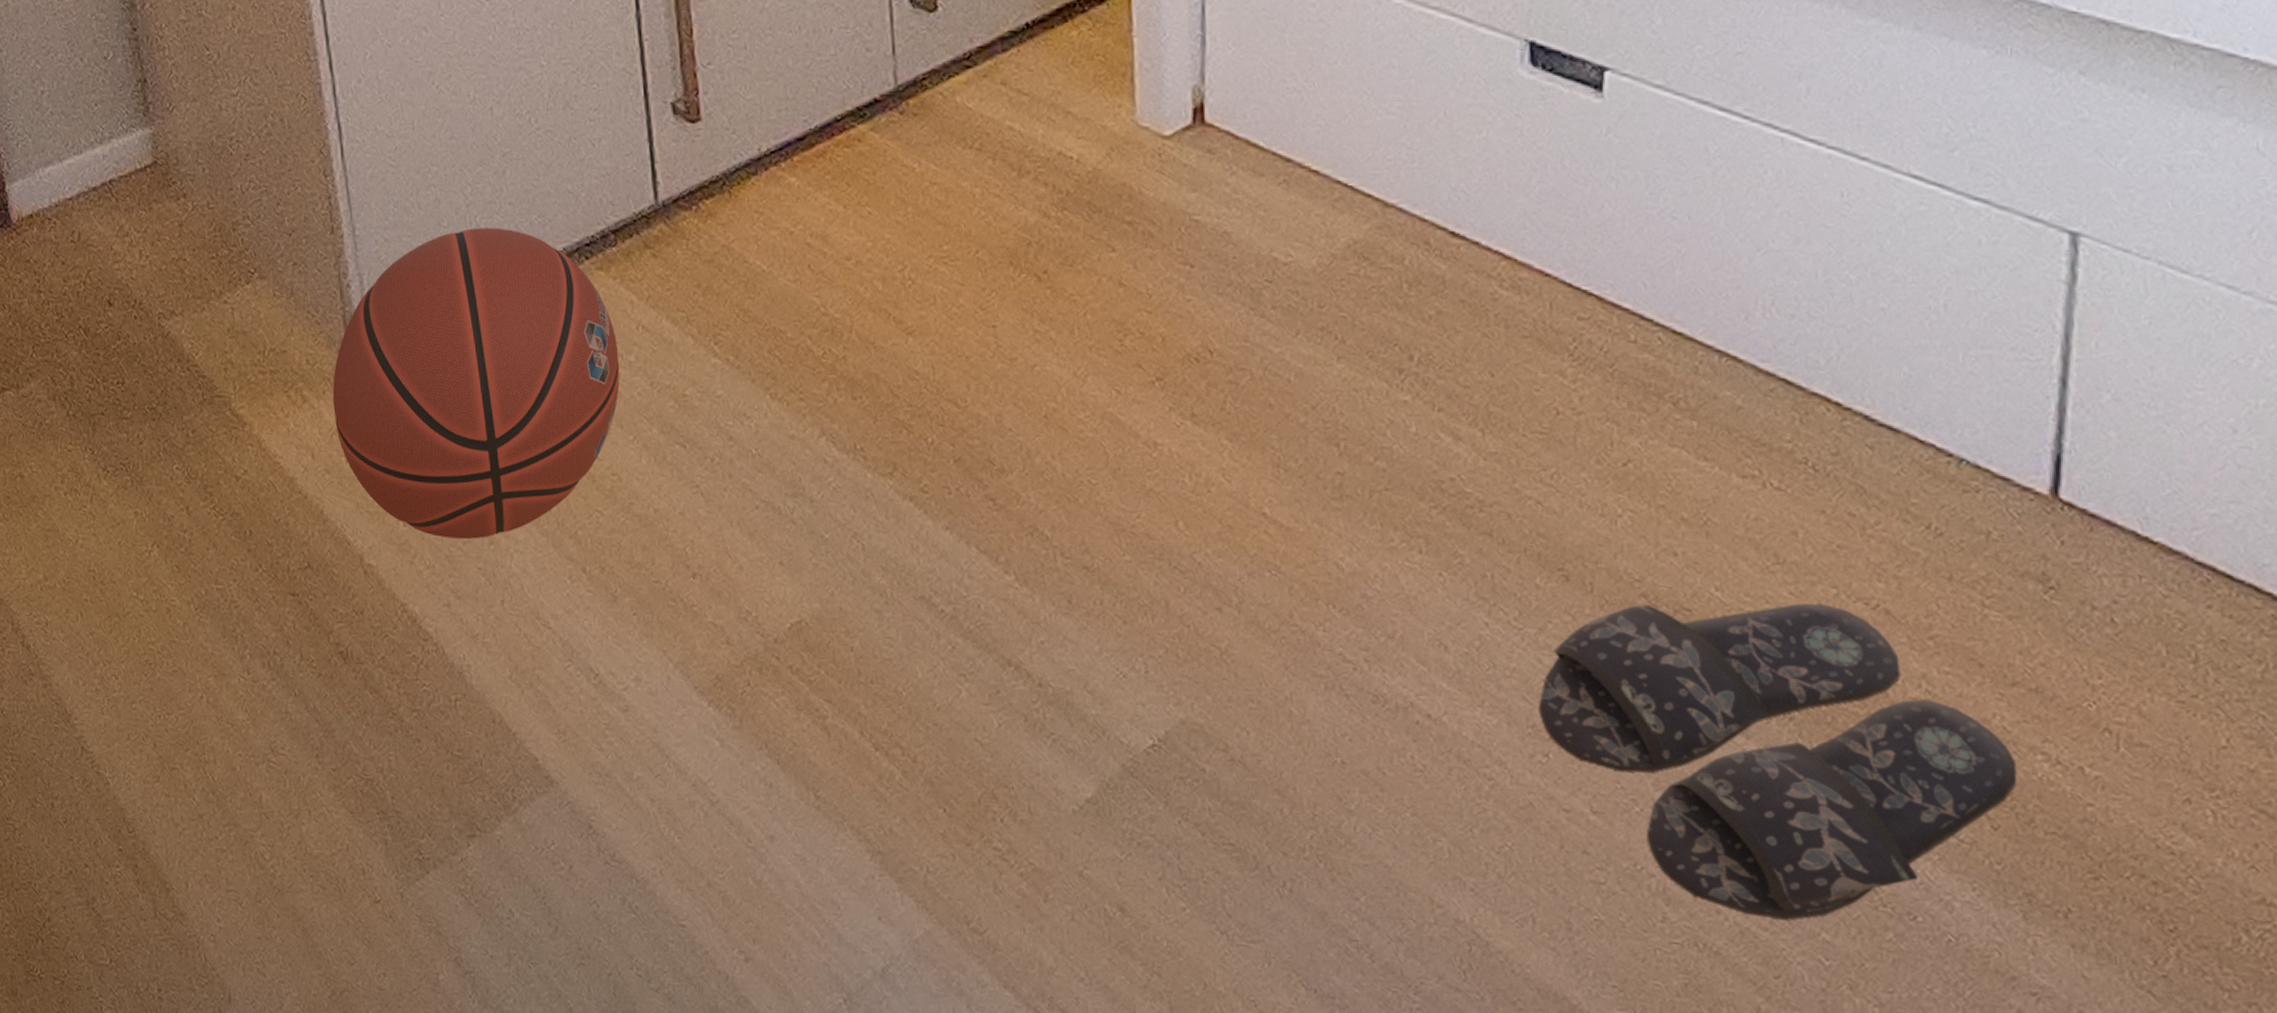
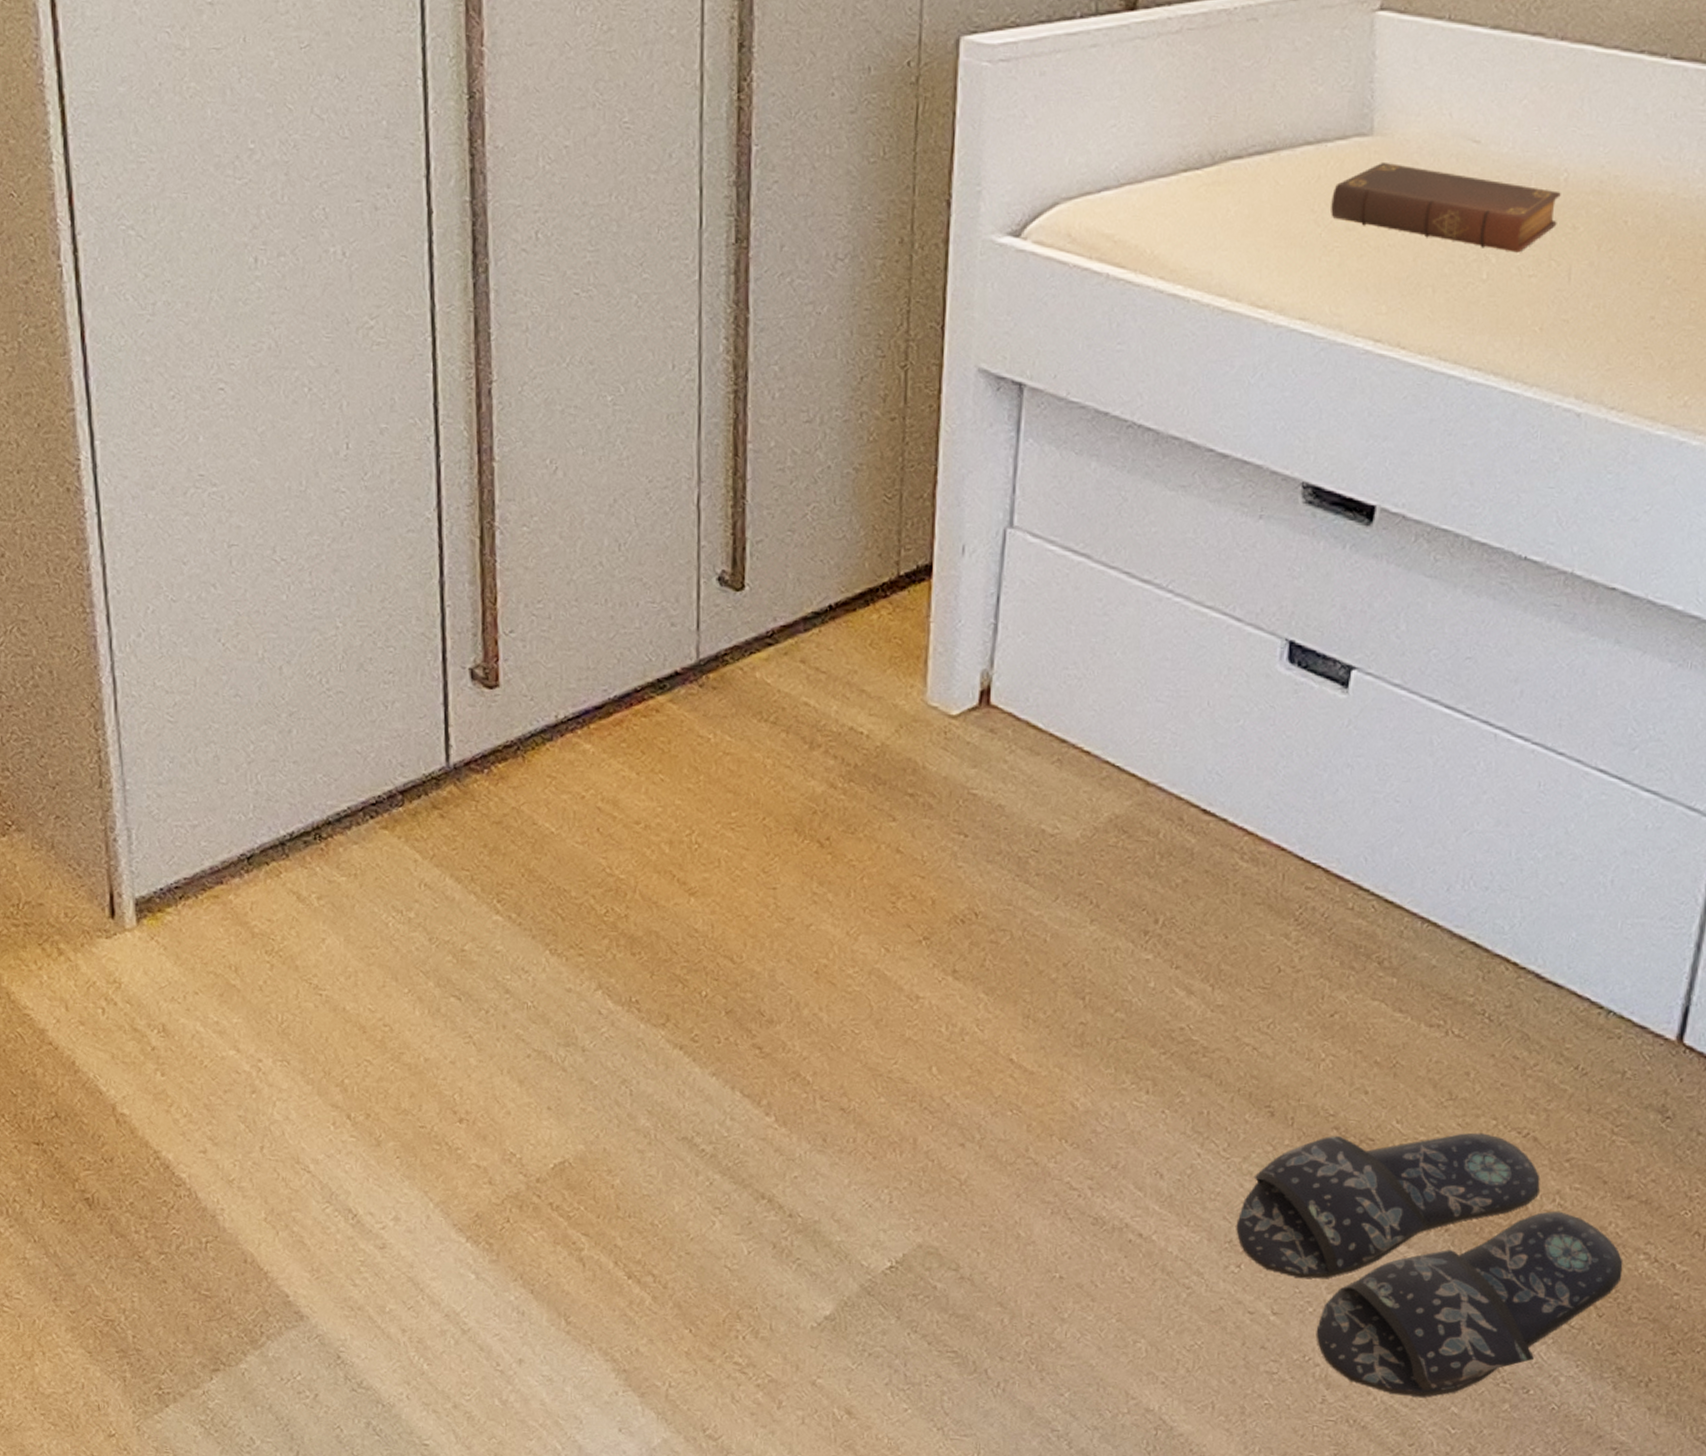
basketball: present [332,227,620,540] -> none [91,785,399,1089]

